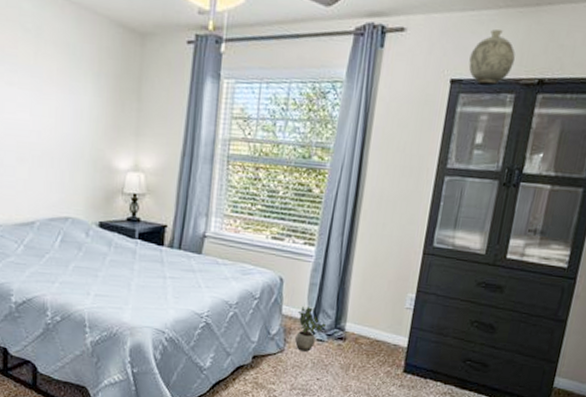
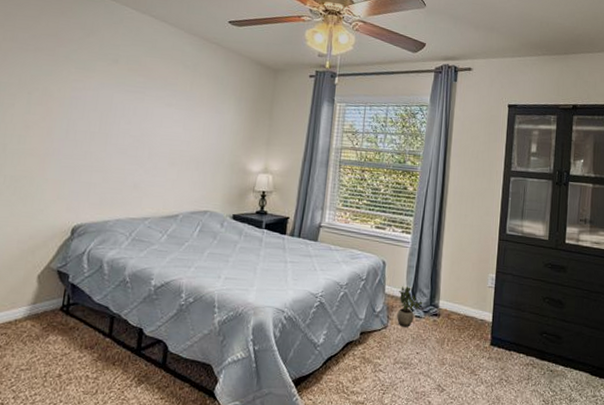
decorative vase: present [468,29,516,86] -> none [520,70,554,110]

